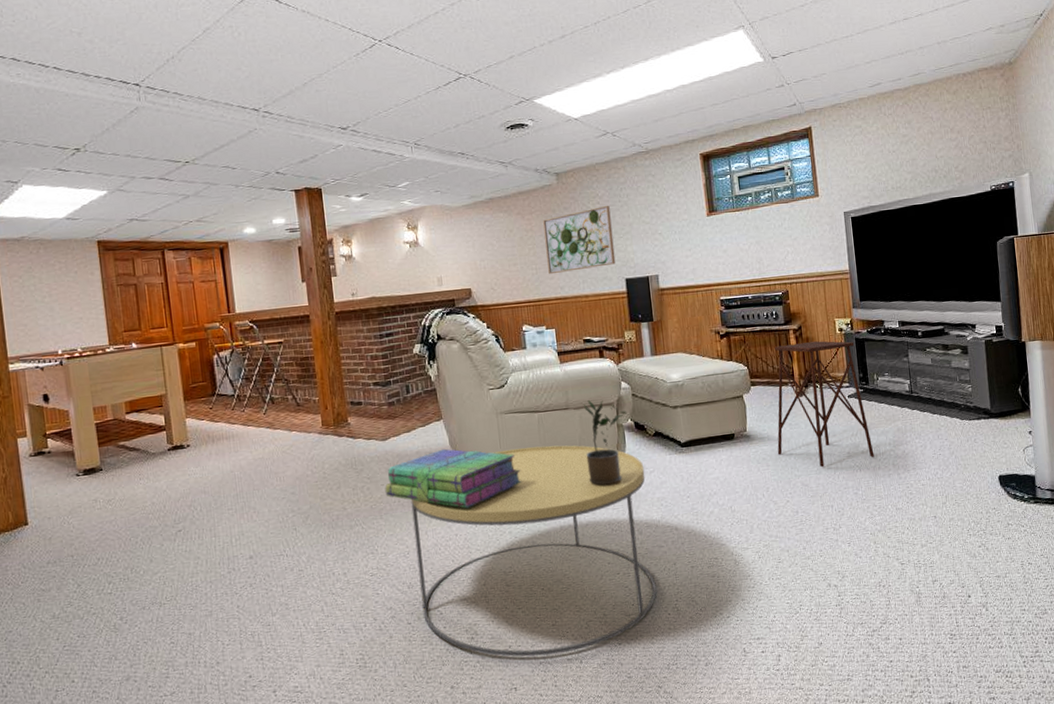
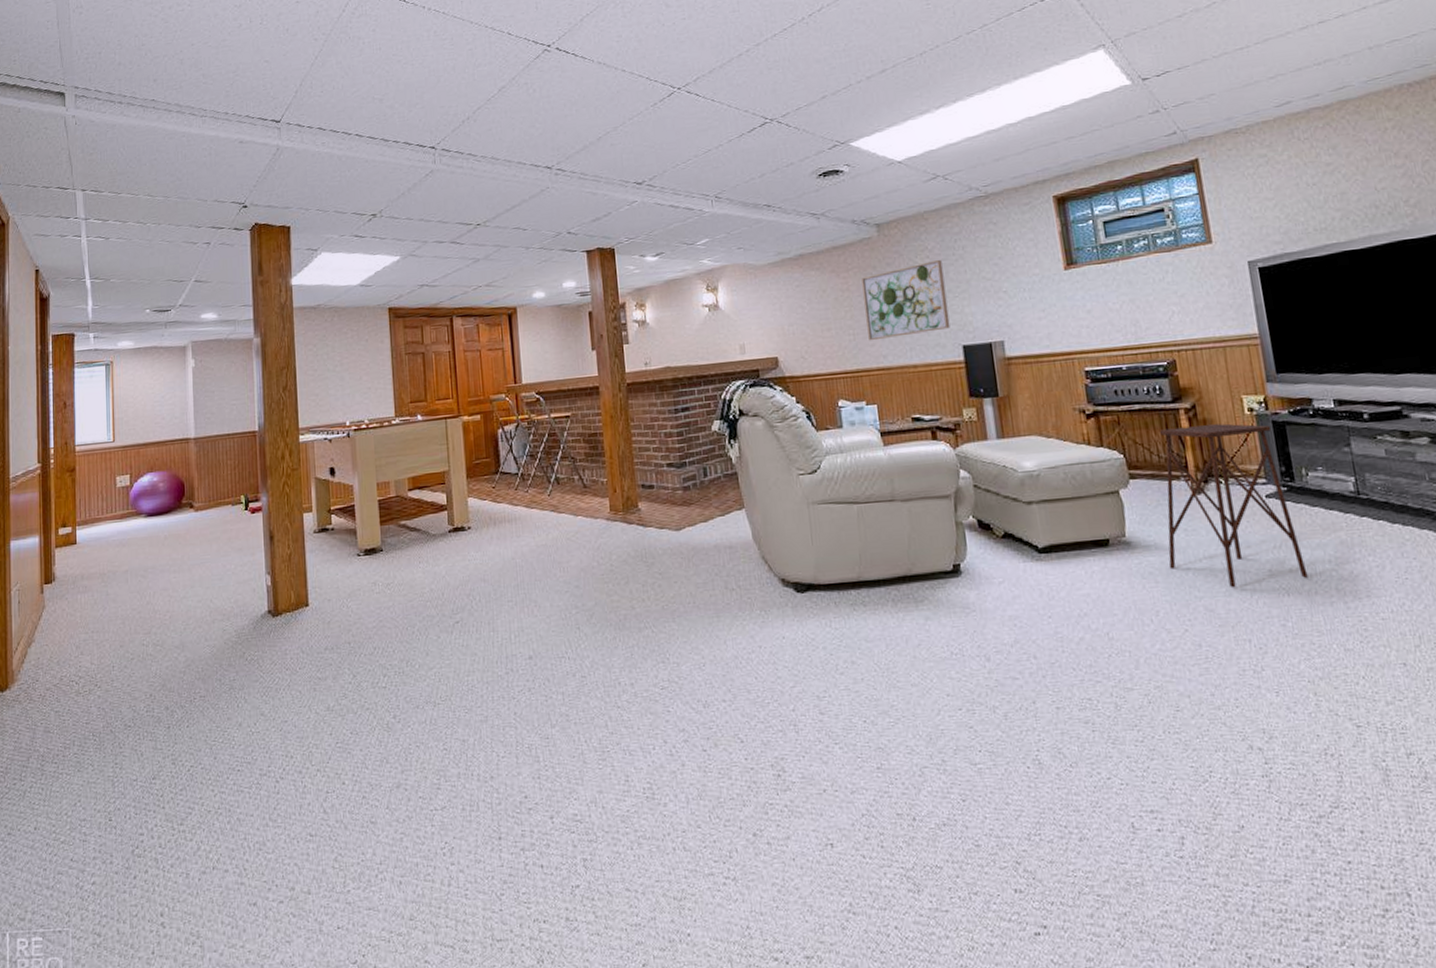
stack of books: present [385,448,522,509] -> none [678,543,839,616]
coffee table: present [411,445,657,657] -> none [707,544,1011,806]
potted plant: present [583,399,627,487] -> none [912,490,968,598]

